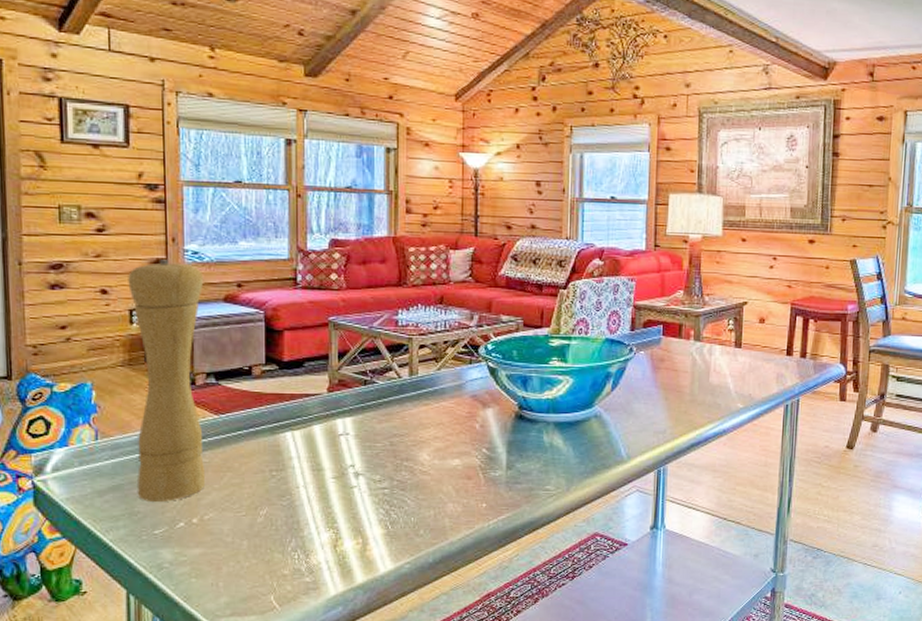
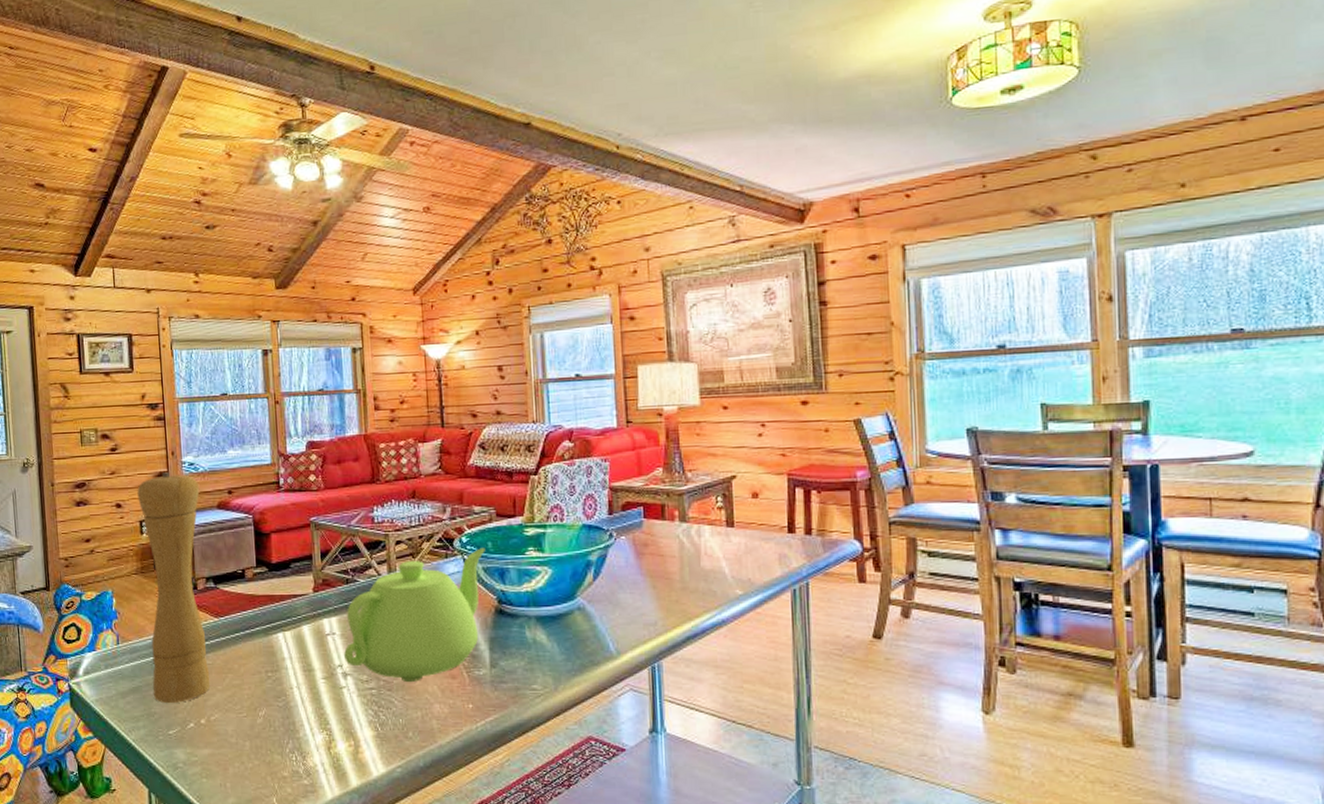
teapot: none [357,356,510,483] -> present [344,548,485,683]

